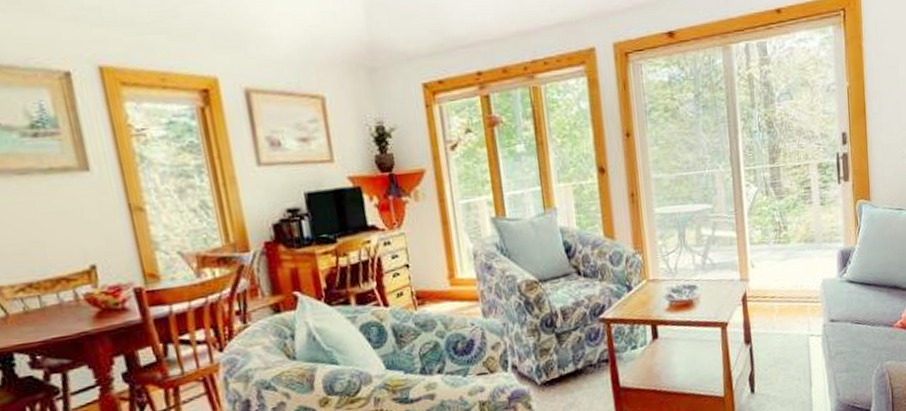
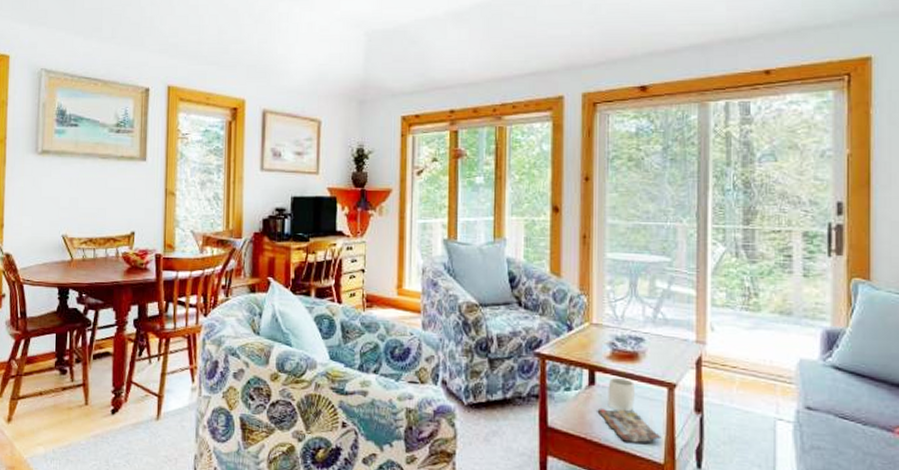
magazine: none [663,354,720,385] -> present [597,407,661,445]
mug: none [669,326,695,359] -> present [608,377,635,412]

